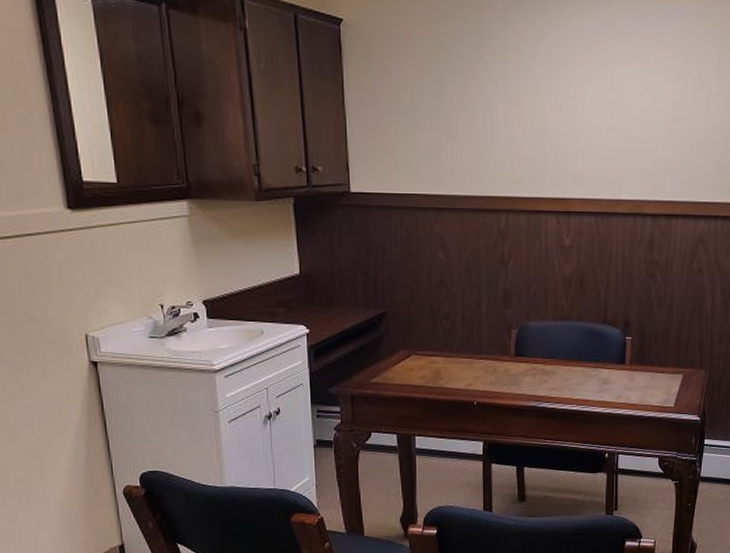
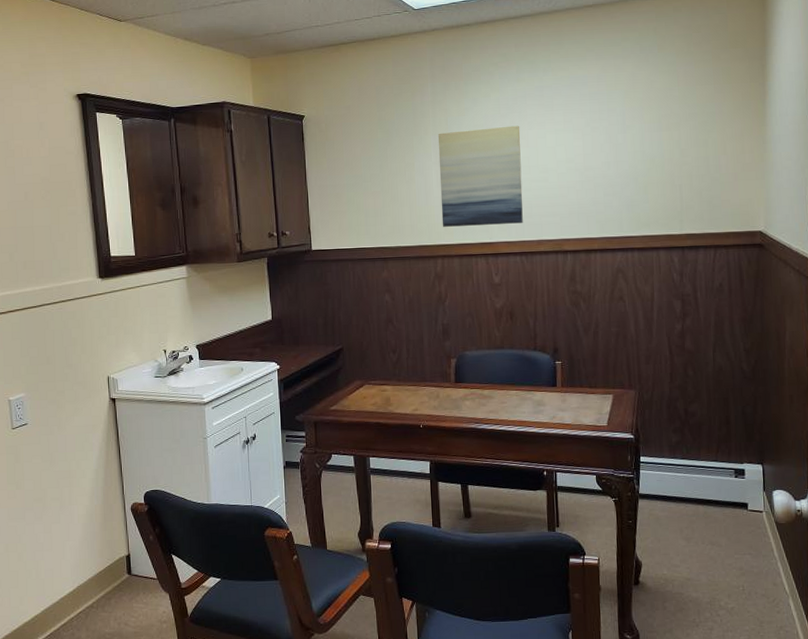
wall art: none [508,59,605,178] -> present [438,125,523,227]

